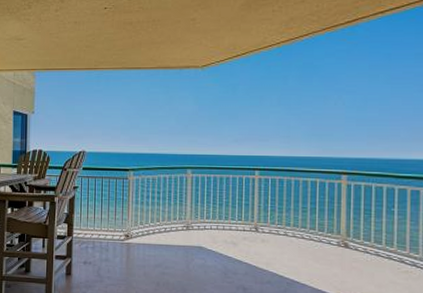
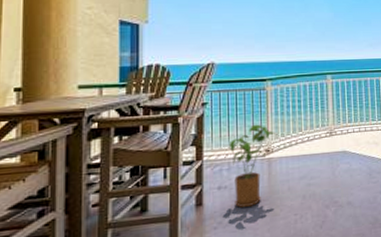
house plant: none [94,210,135,284] -> present [228,124,275,208]

